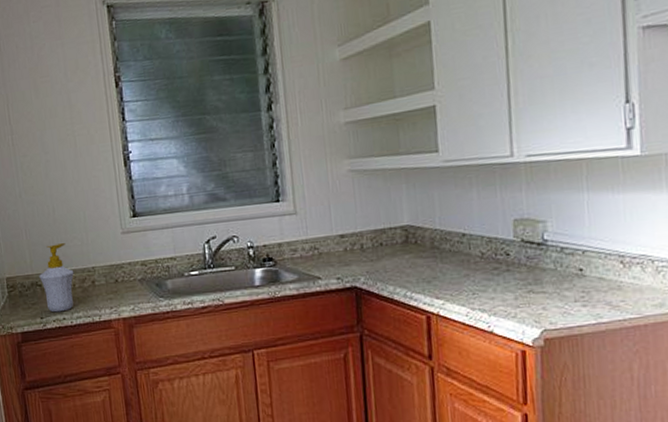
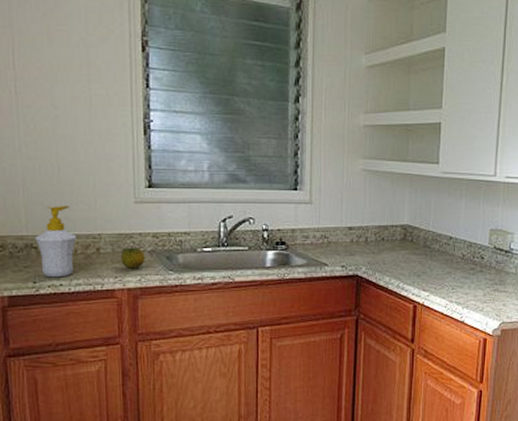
fruit: none [114,277,137,299] -> present [121,247,145,269]

